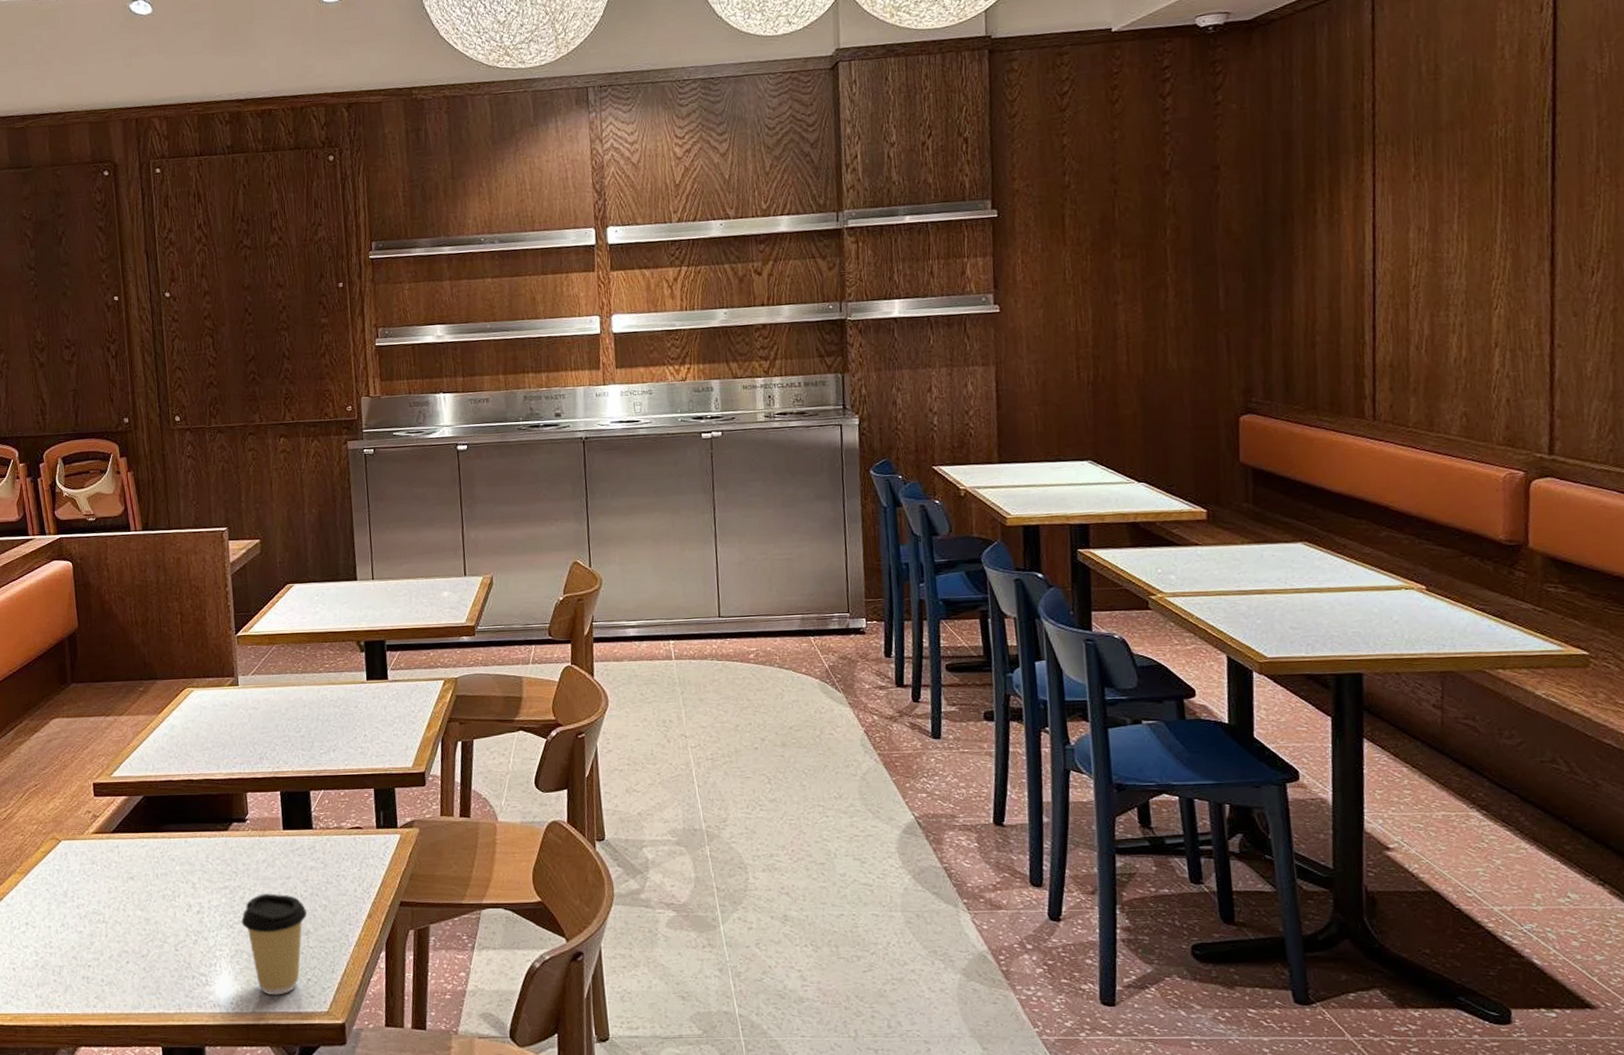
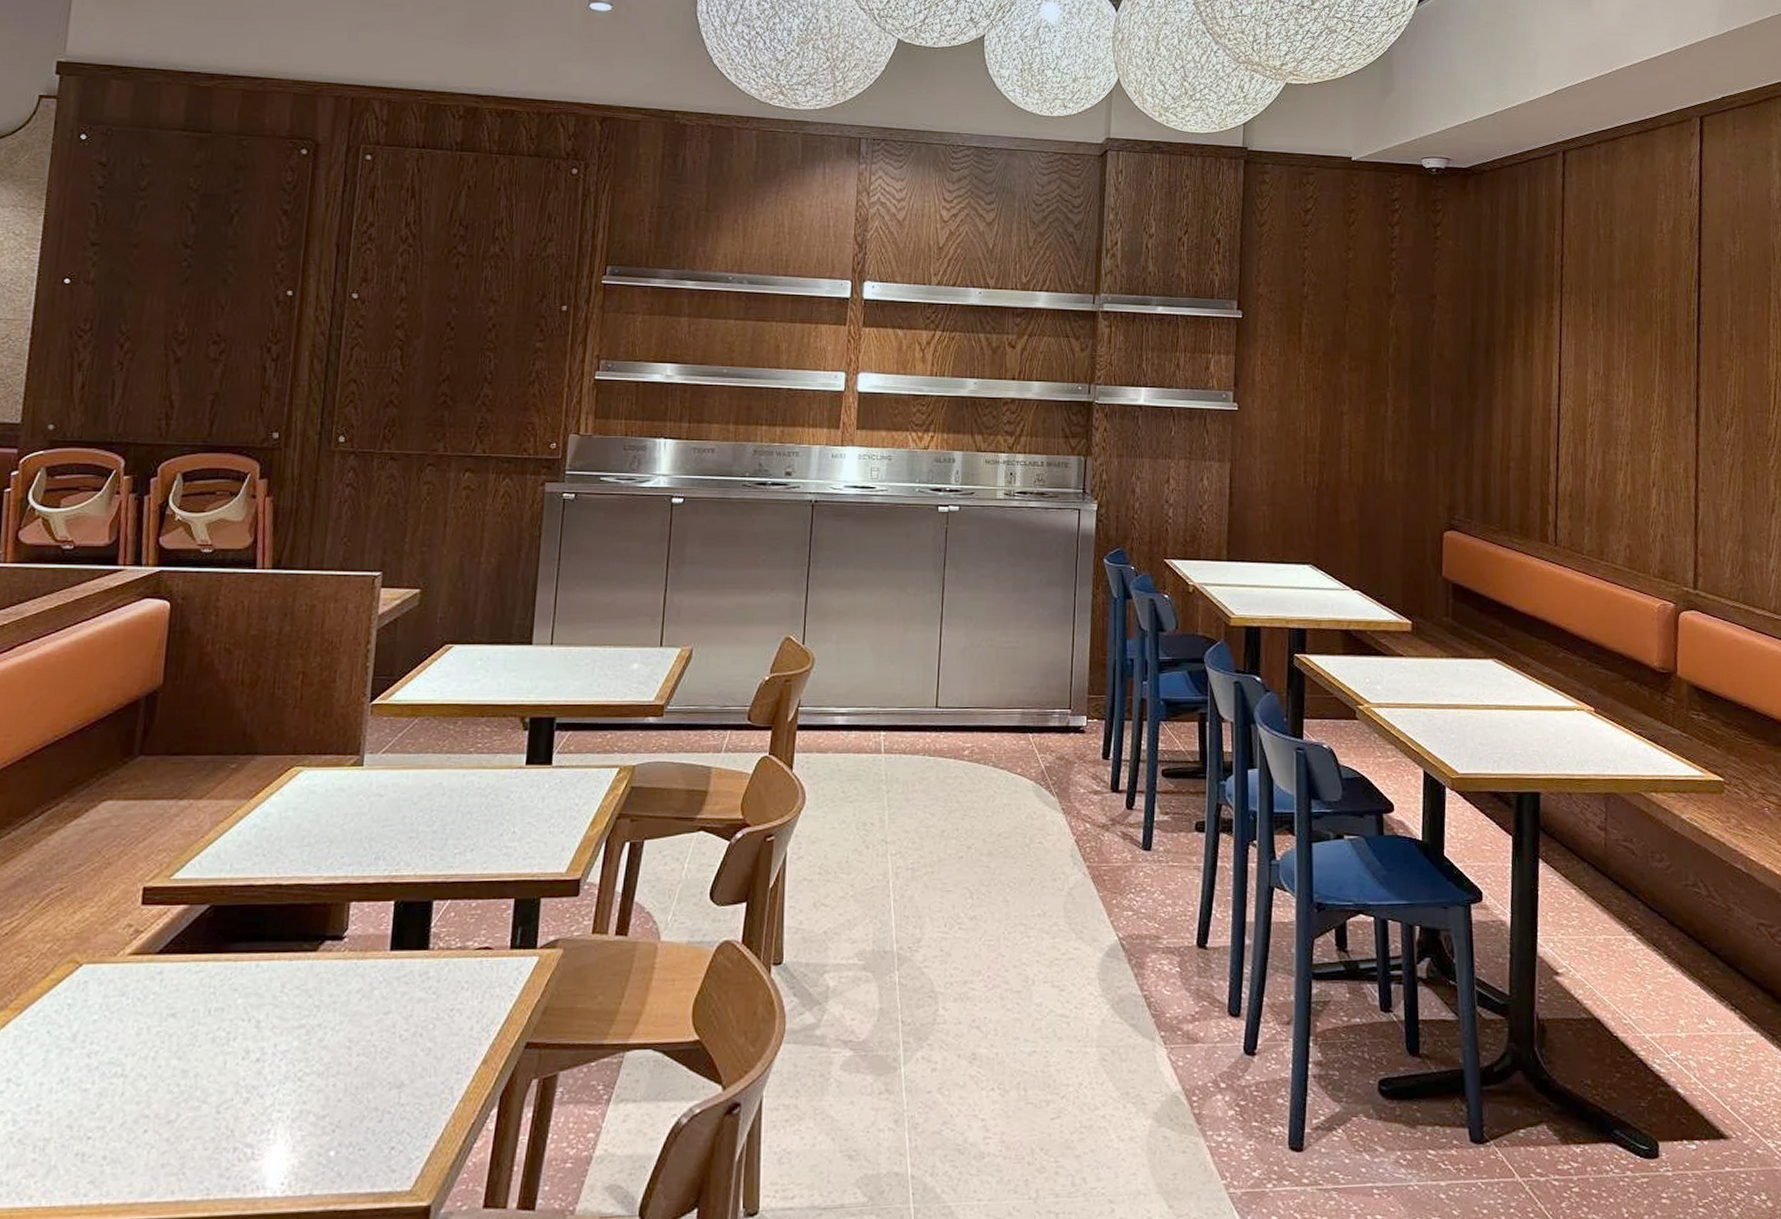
coffee cup: present [241,892,307,996] -> none [314,1033,404,1171]

